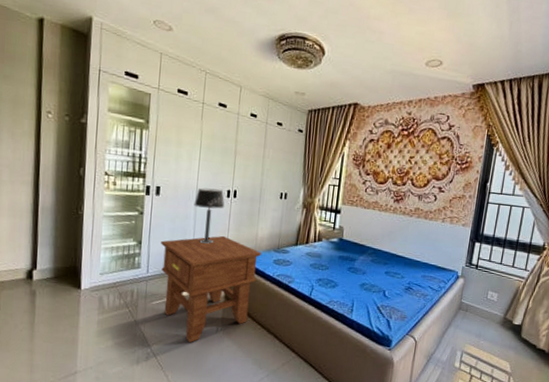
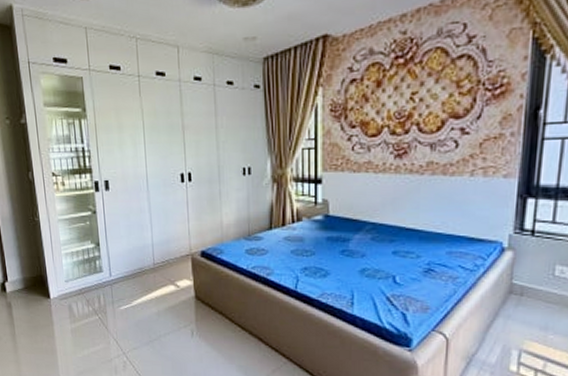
side table: present [161,235,261,342] -> none [119,227,230,349]
table lamp: present [194,187,225,244] -> none [146,174,181,238]

